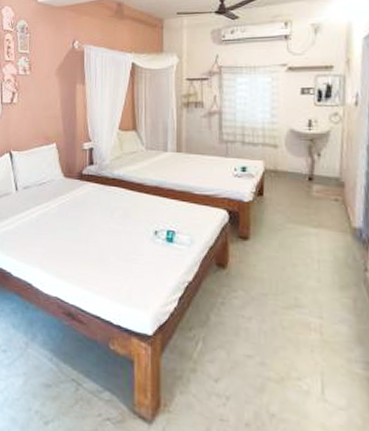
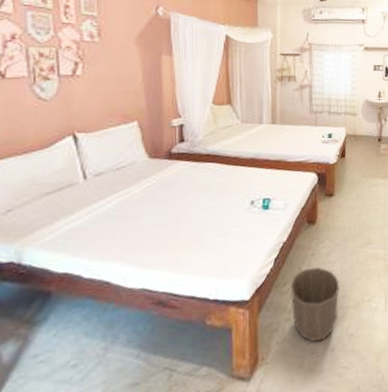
waste basket: none [196,318,256,409] -> present [290,267,339,342]

